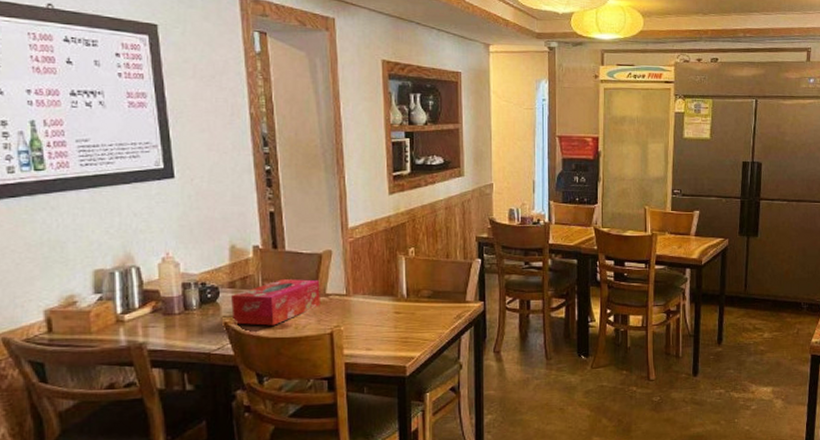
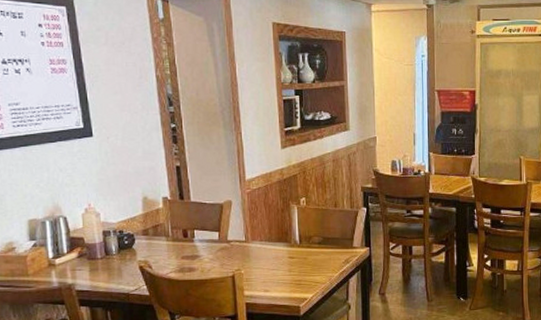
tissue box: present [231,279,320,326] -> none [145,227,223,269]

